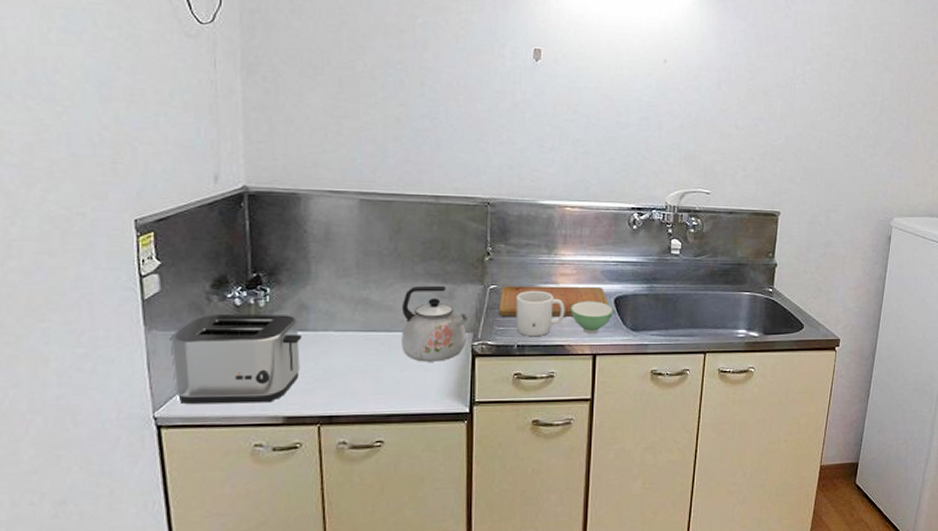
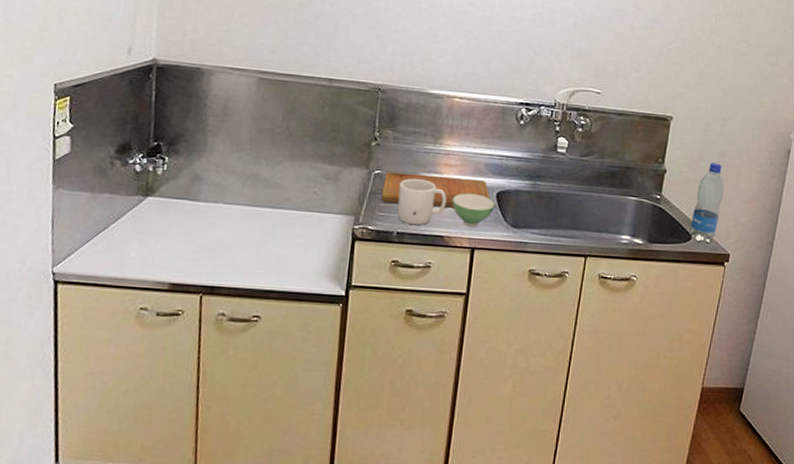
toaster: present [171,315,303,404] -> none [74,178,194,268]
kettle: present [400,285,468,362] -> none [285,166,351,242]
bottle: none [802,253,832,331] -> present [689,163,724,244]

